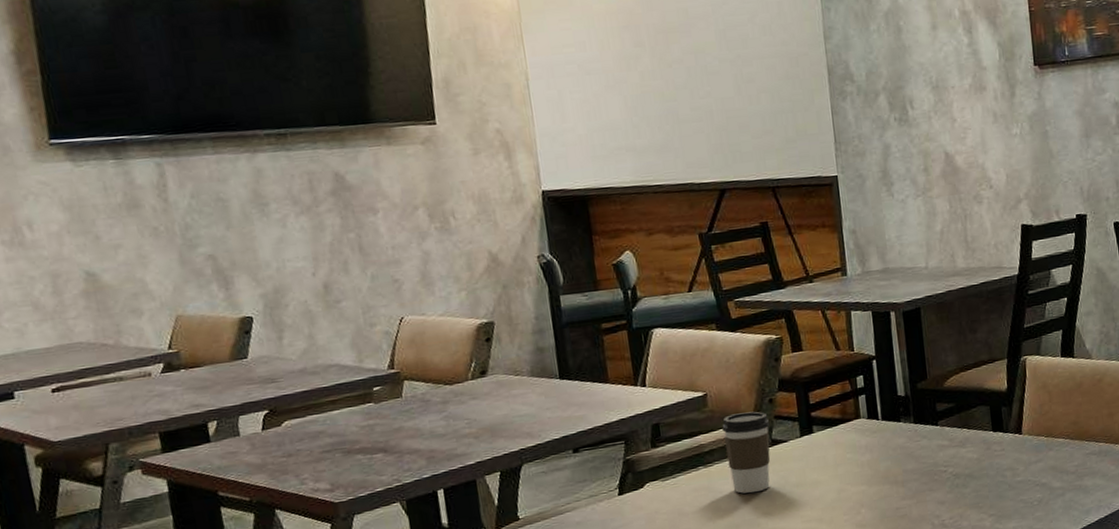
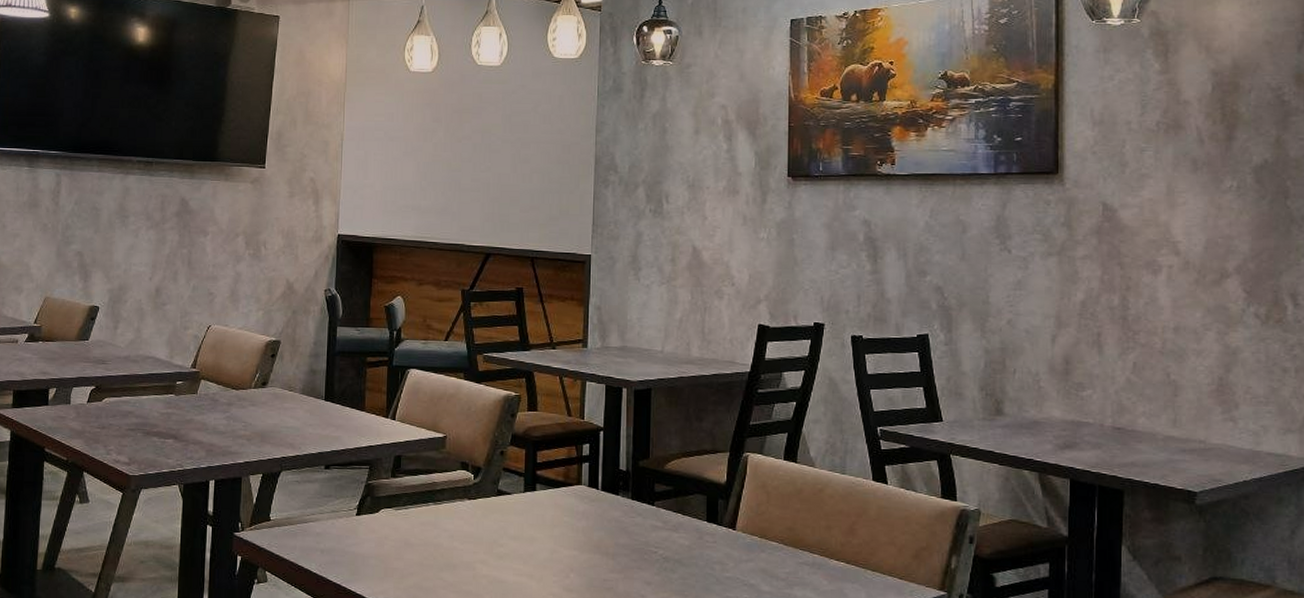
coffee cup: present [722,411,771,494] -> none [455,459,498,538]

